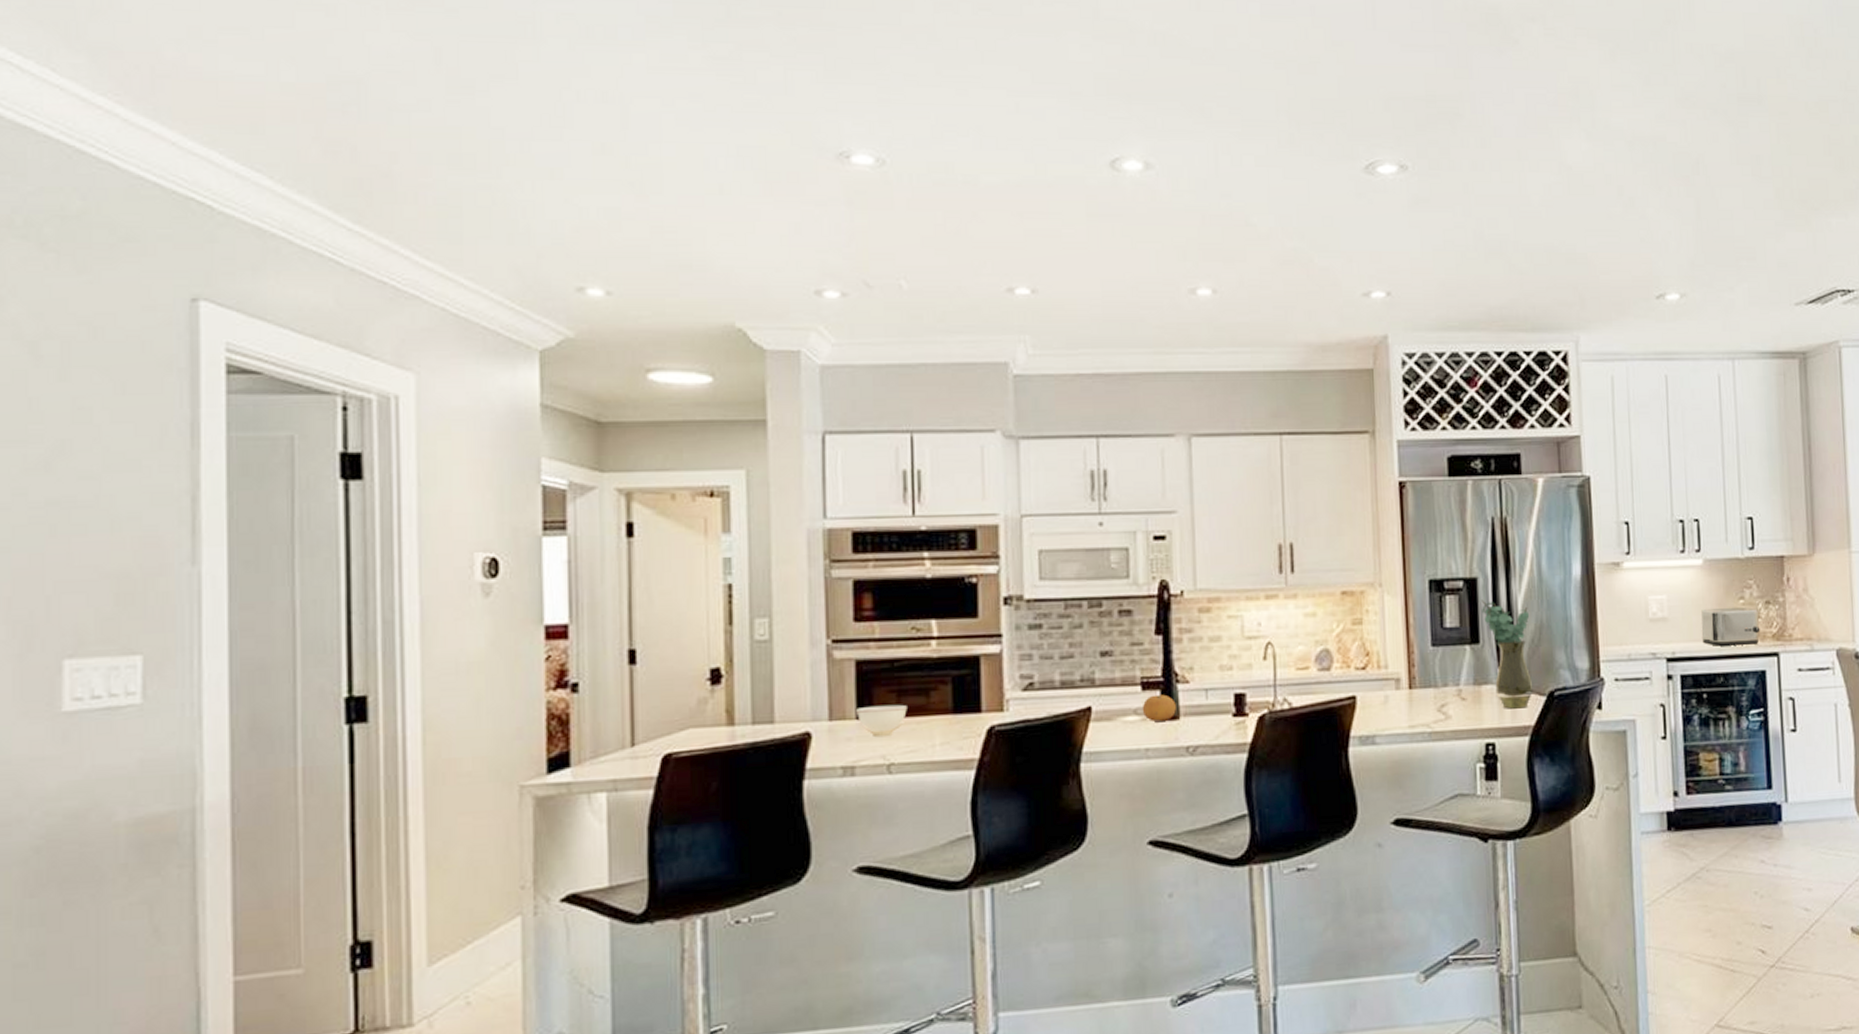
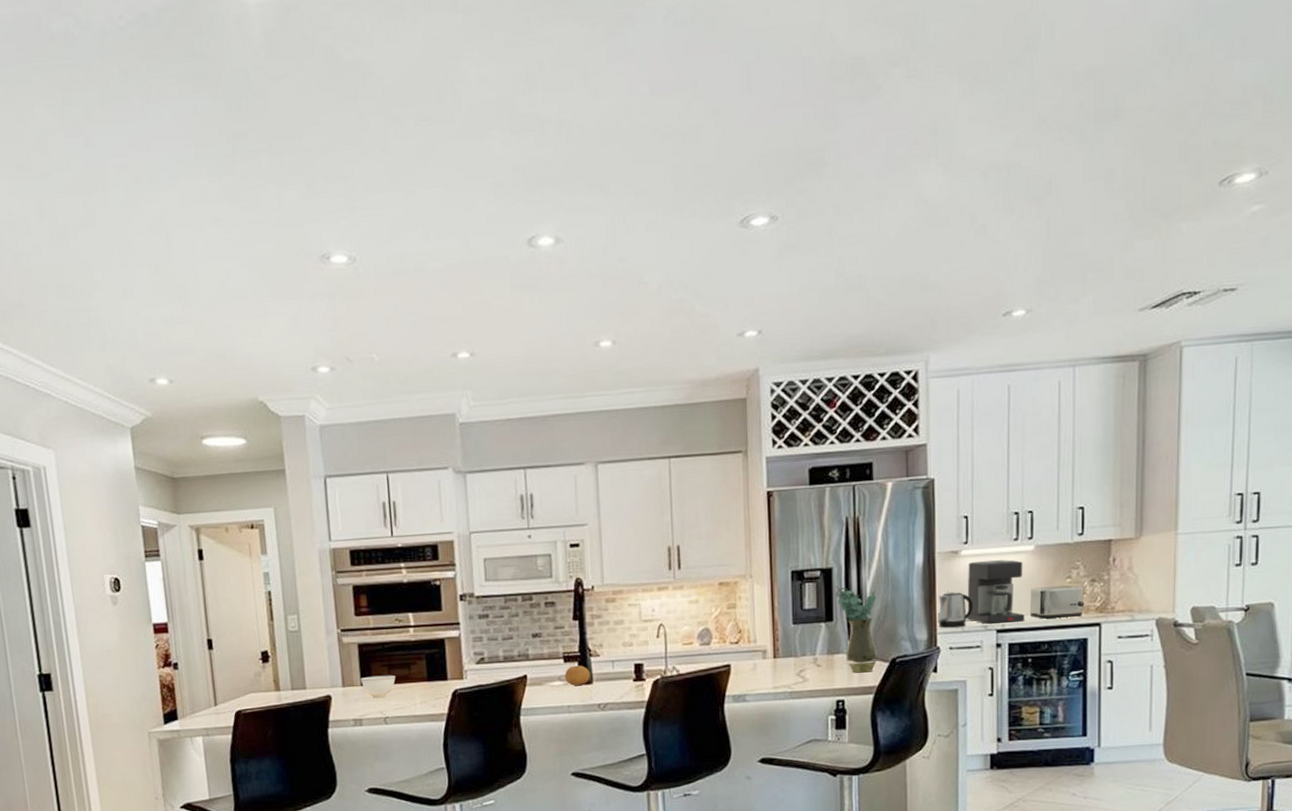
kettle: none [1600,611,1640,656] -> present [938,591,973,629]
coffee maker: none [1631,575,1697,652] -> present [967,560,1025,625]

